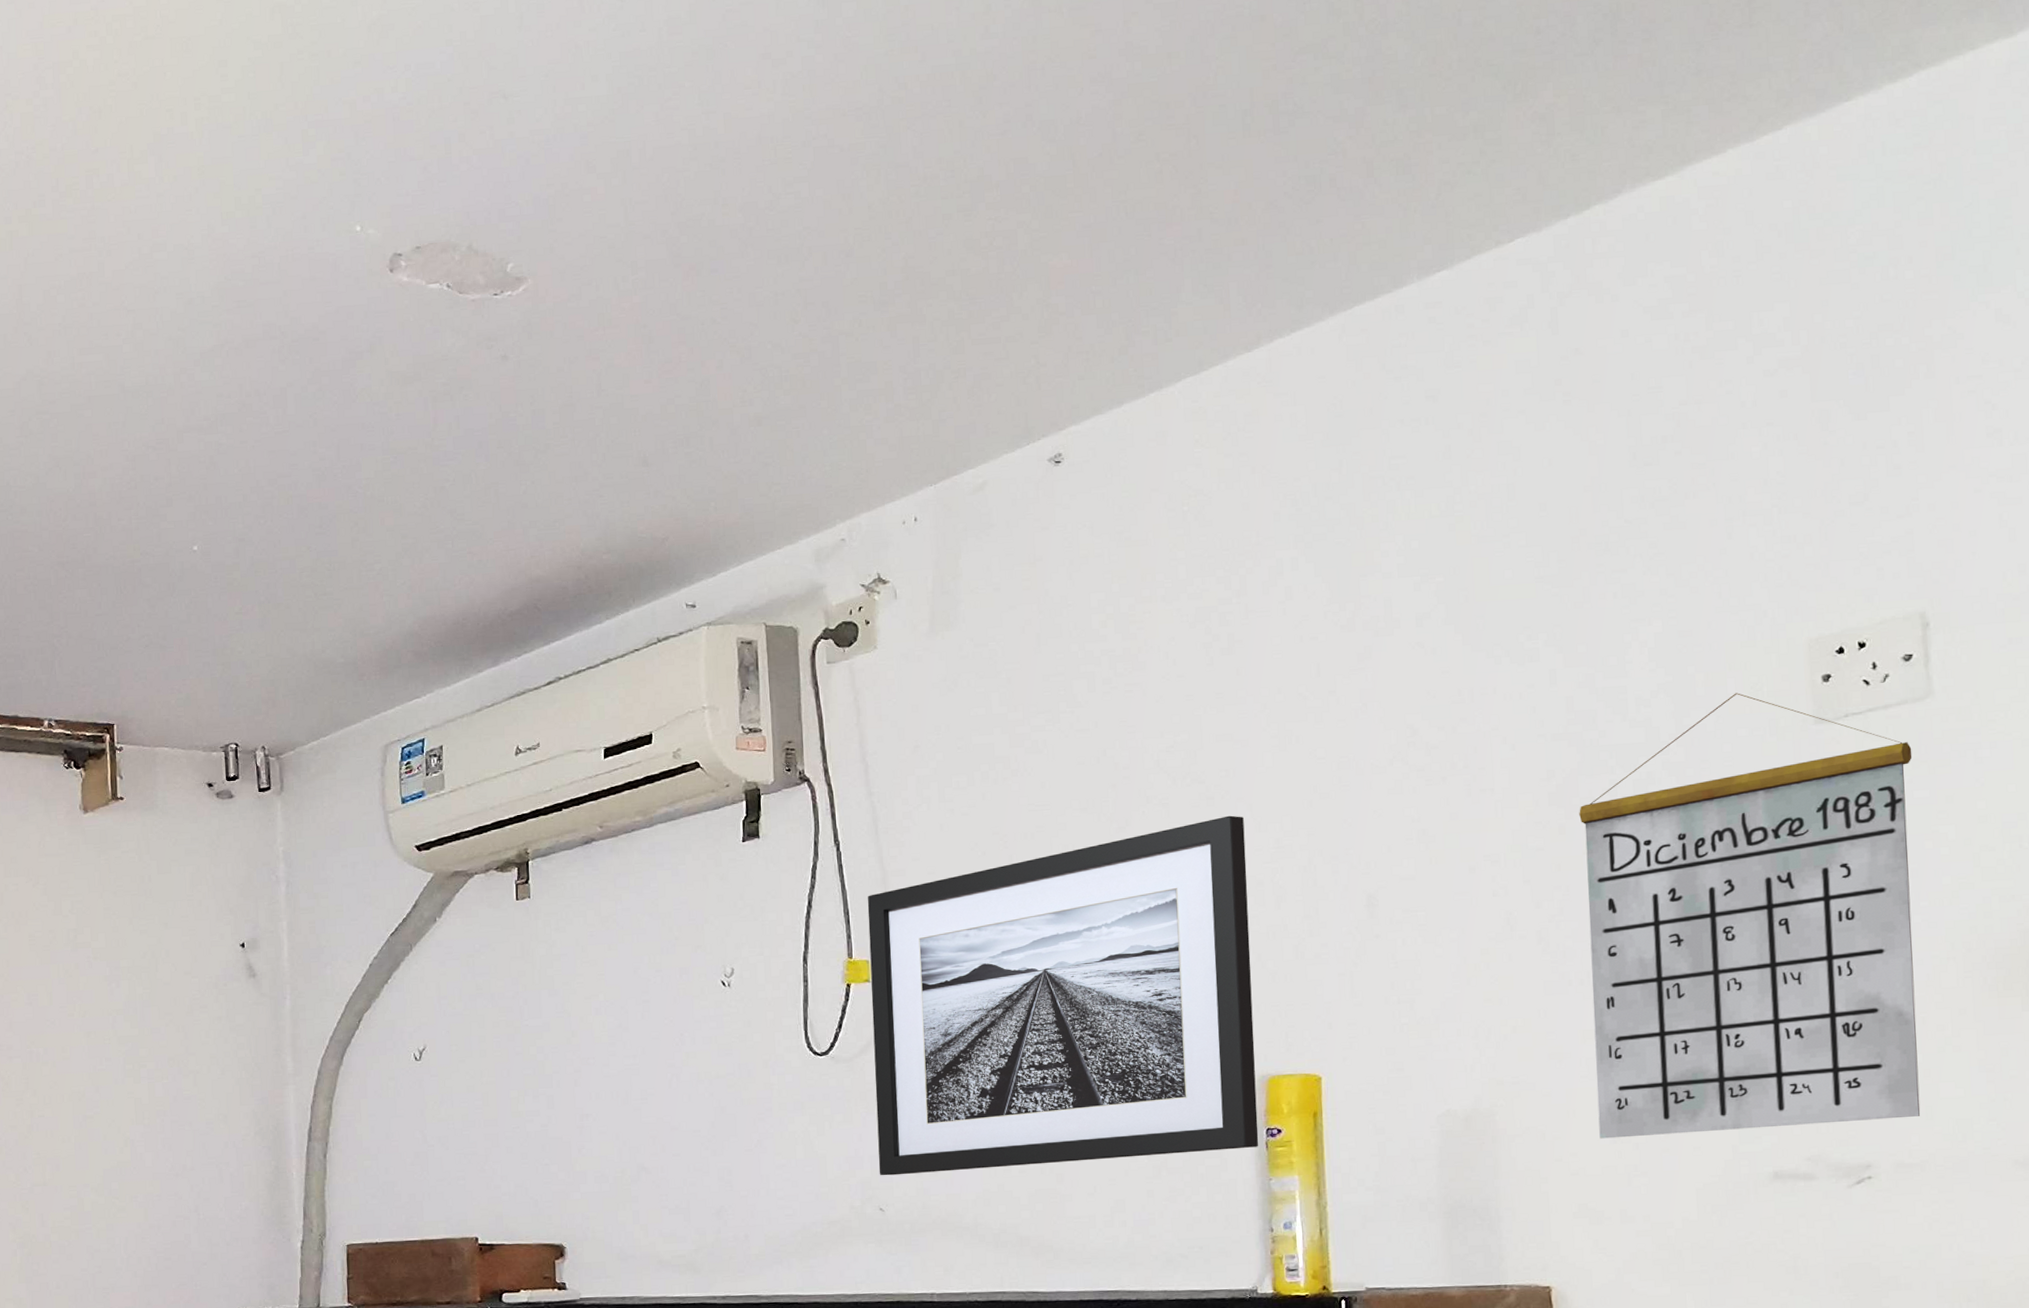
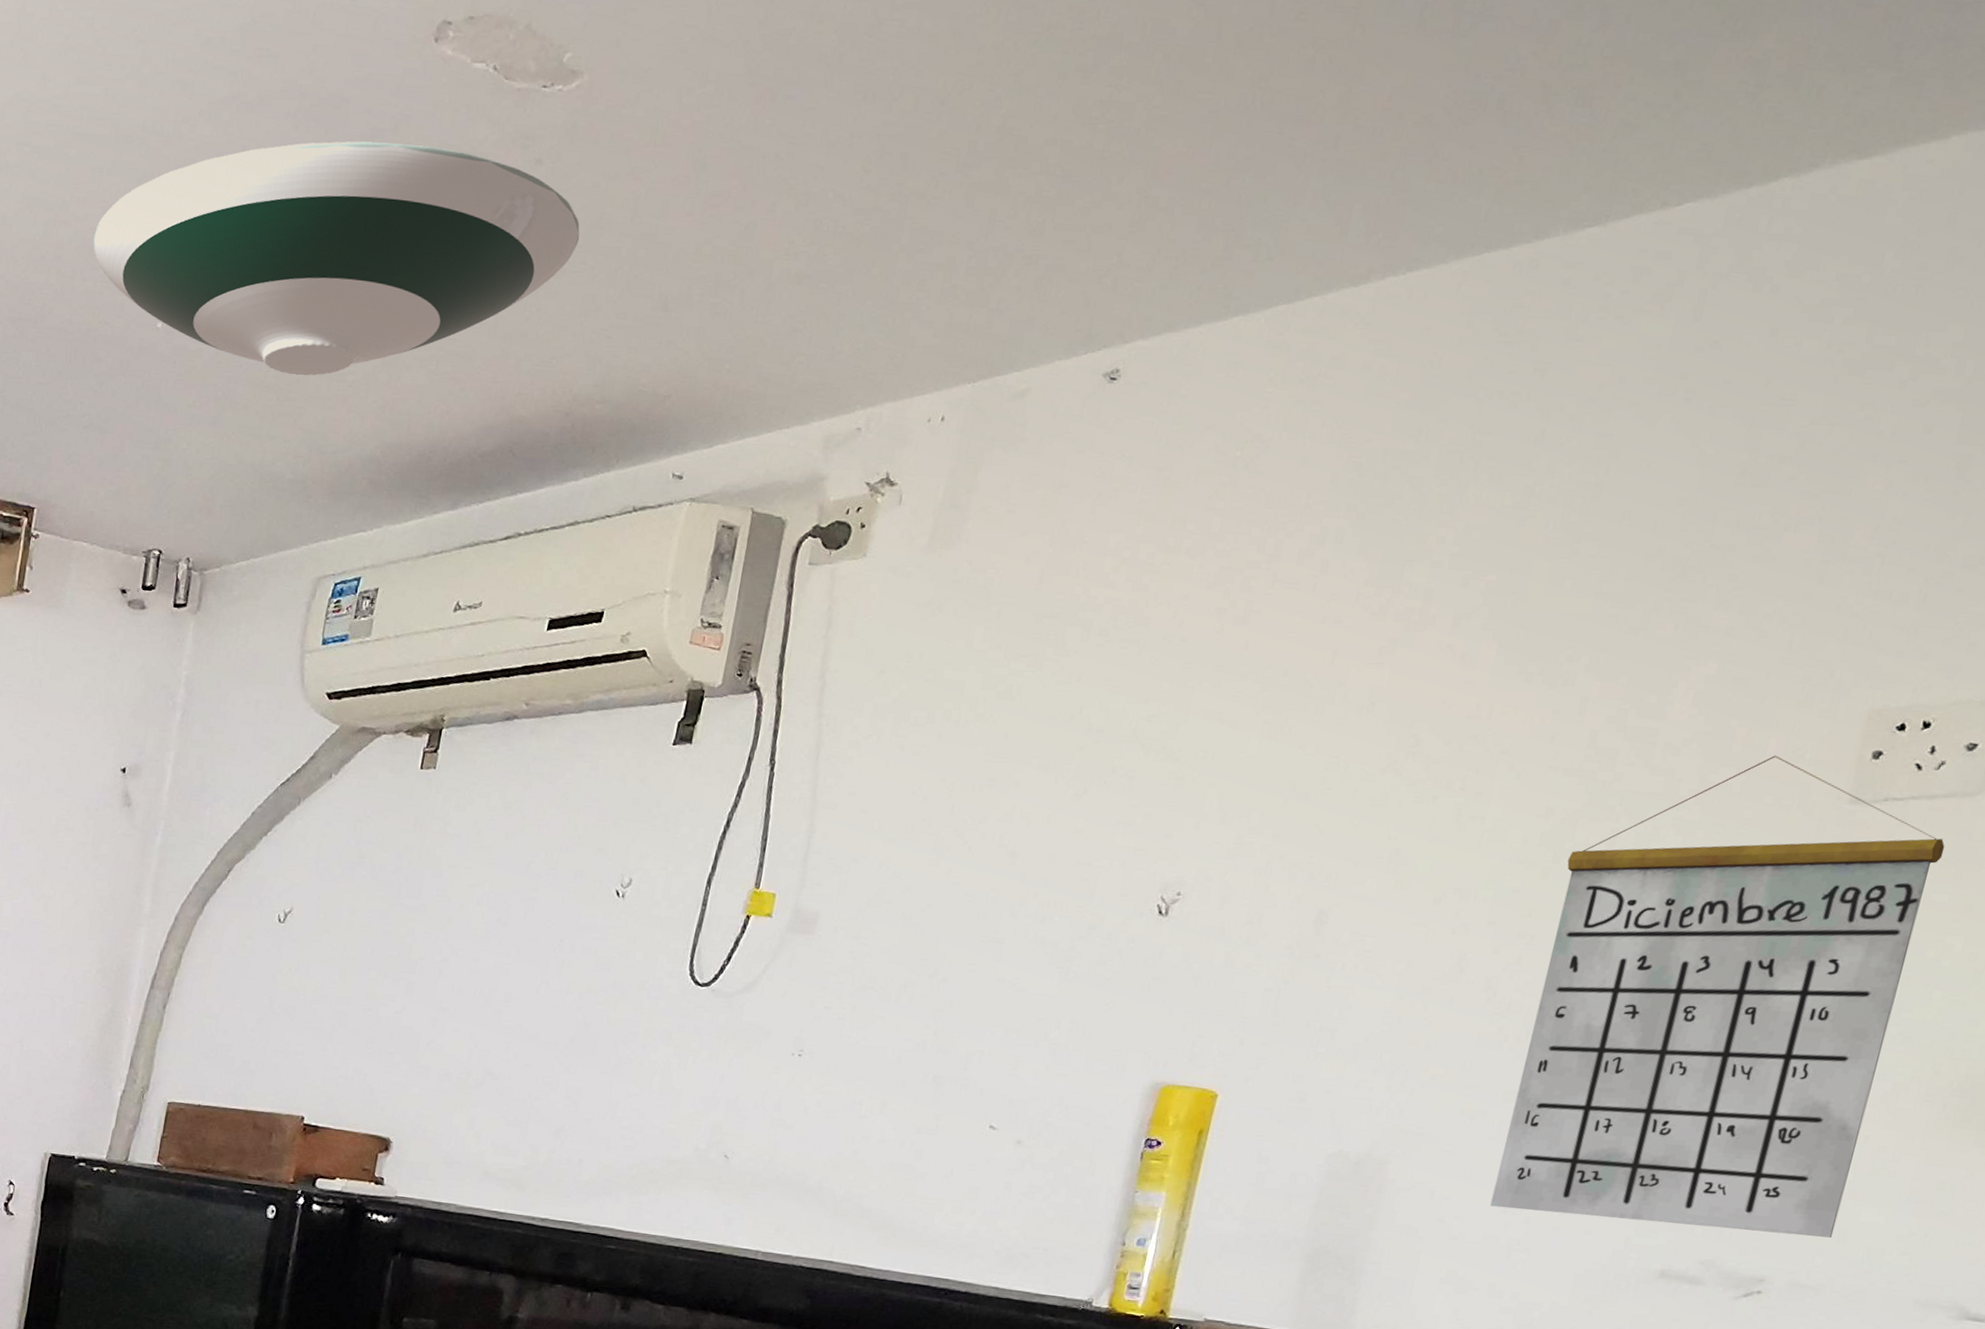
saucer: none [121,359,556,573] -> present [93,141,580,376]
wall art: present [867,815,1259,1176] -> none [732,800,1211,1156]

